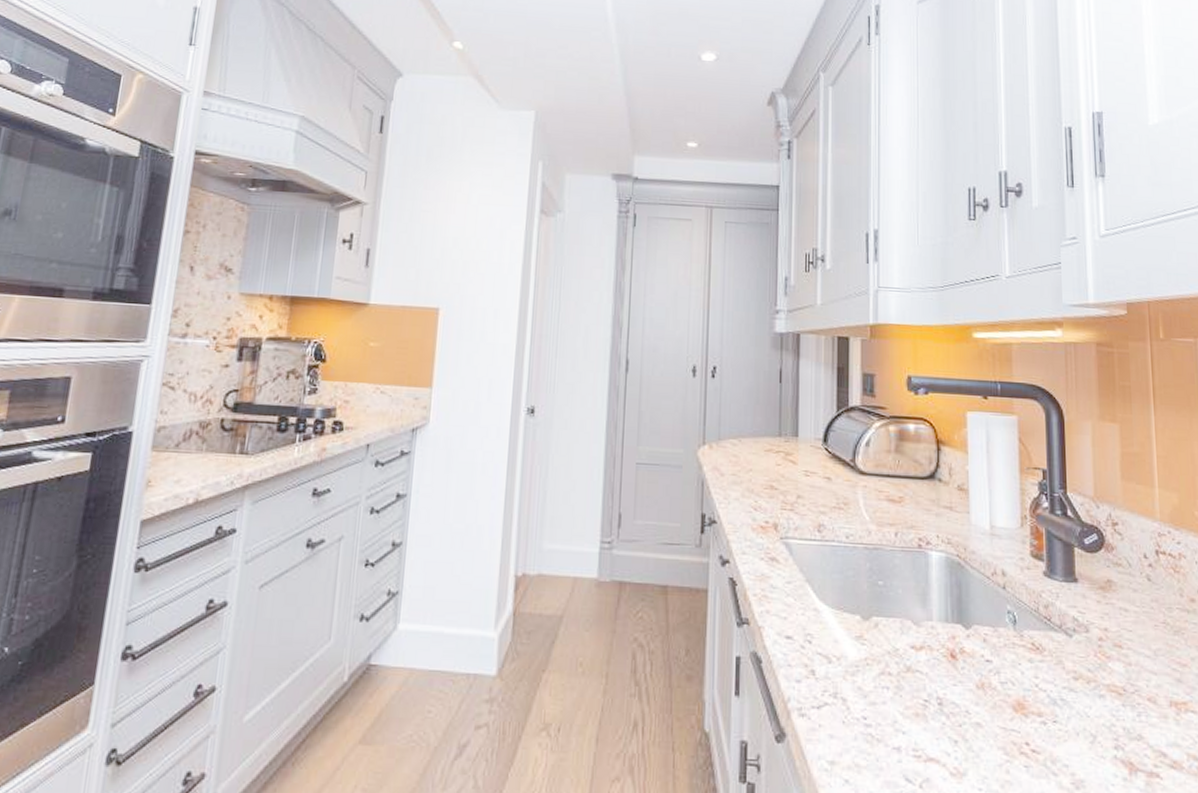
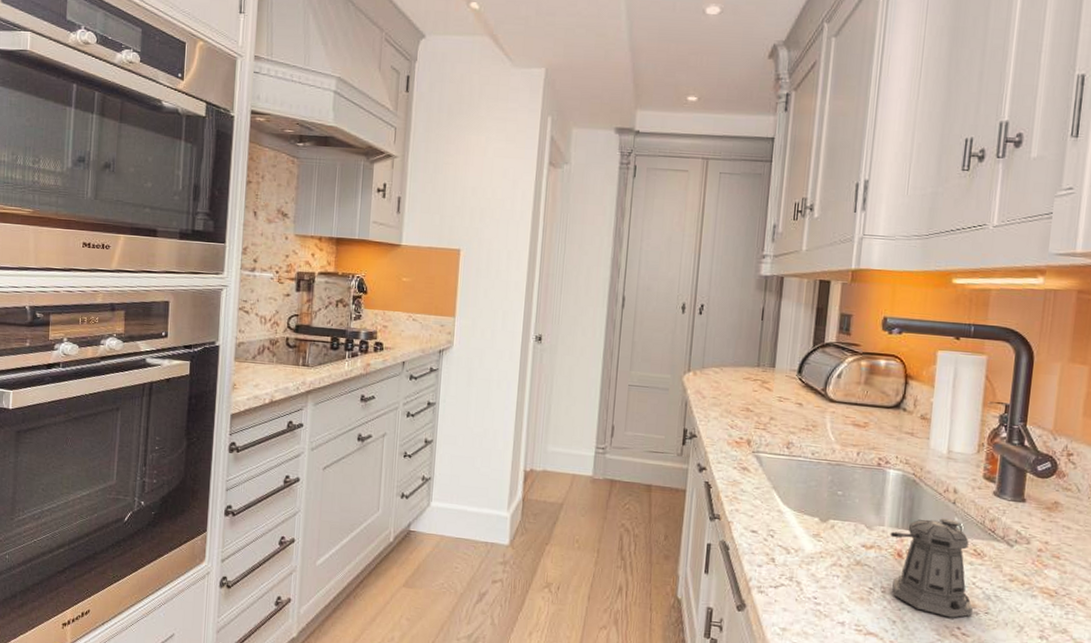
pepper shaker: none [940,607,1039,731] -> present [890,518,973,618]

